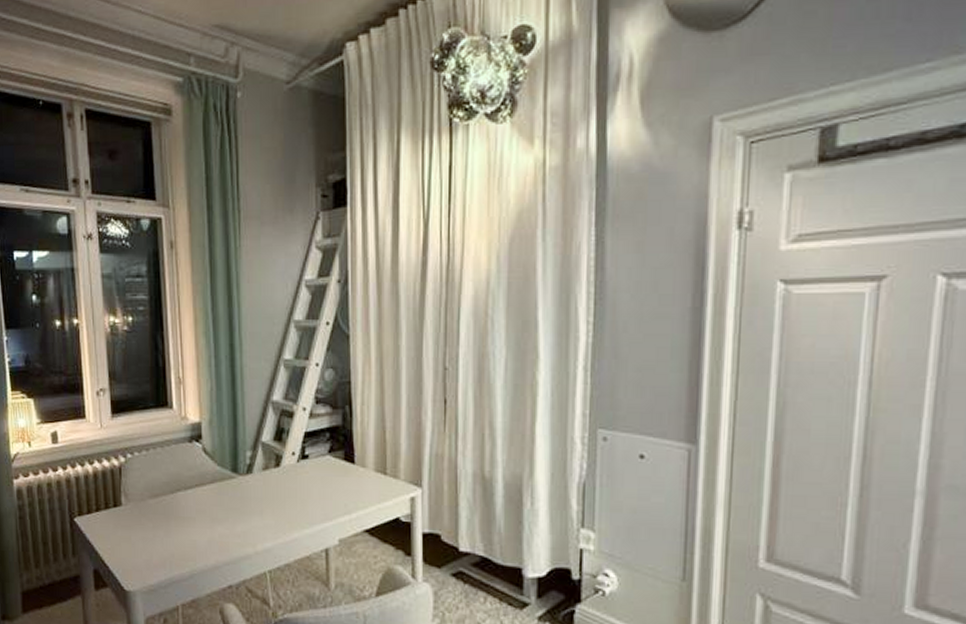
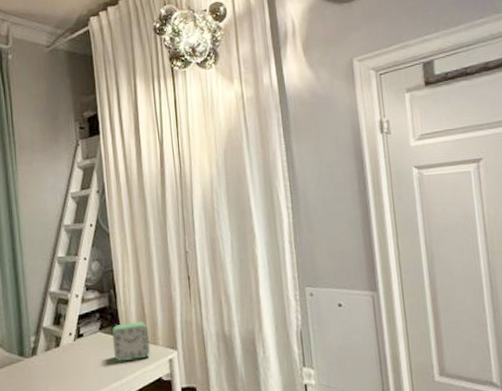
alarm clock: none [343,447,390,494] -> present [111,321,151,362]

